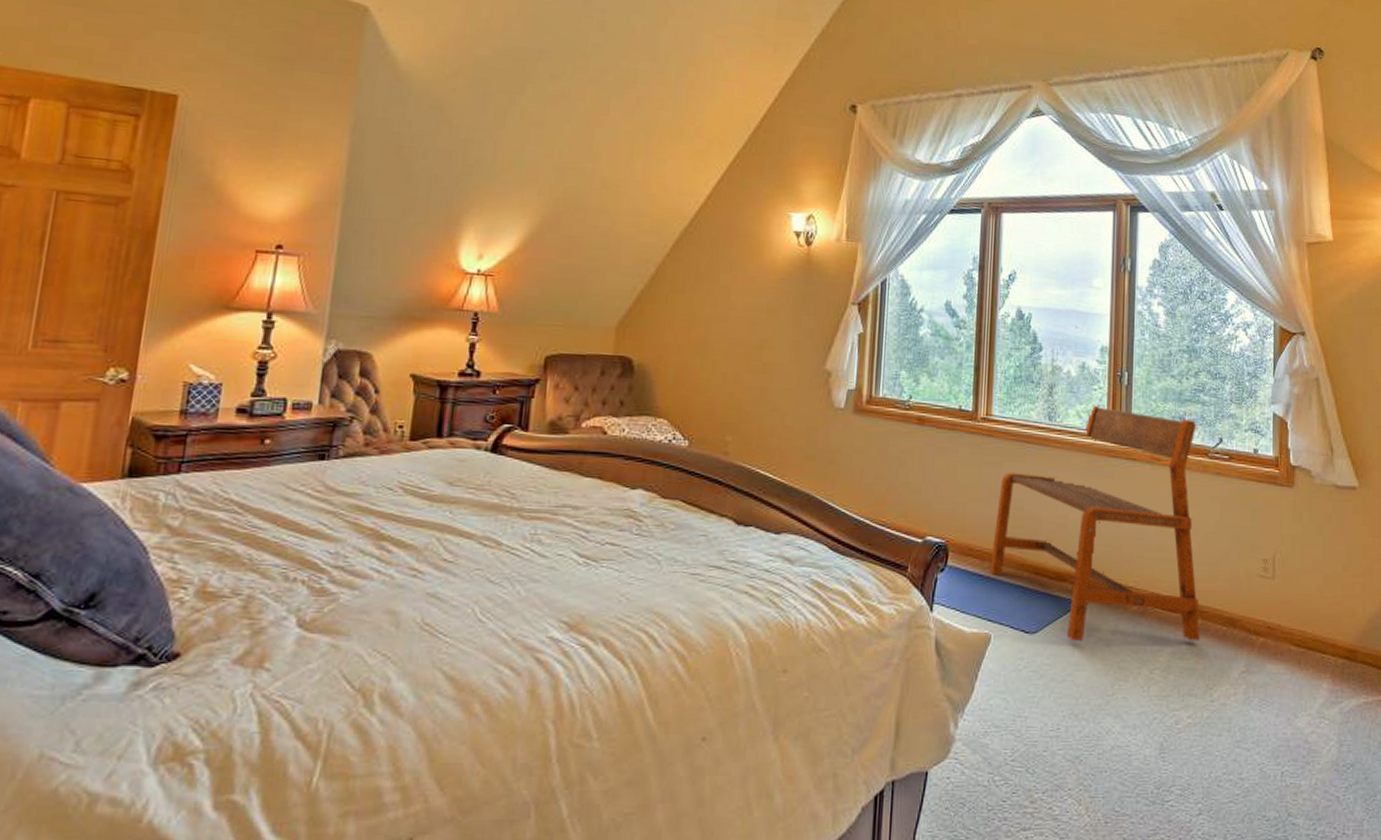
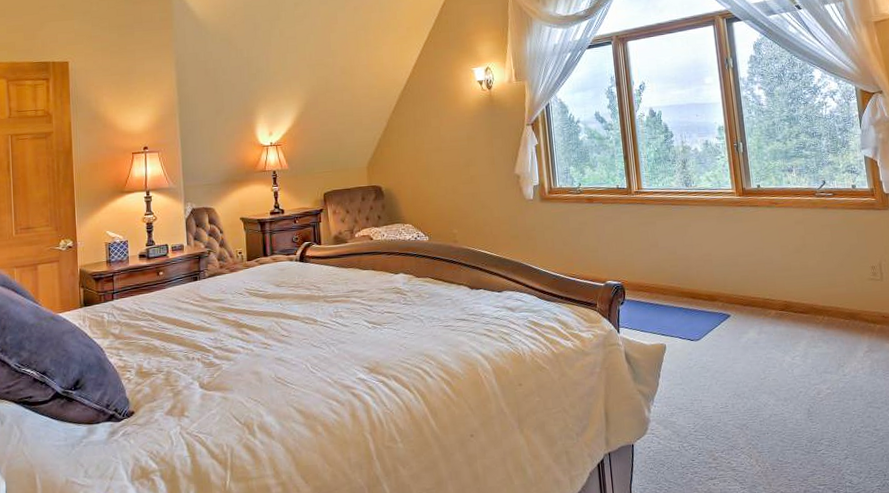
bench: present [990,405,1200,642] -> none [656,170,829,343]

